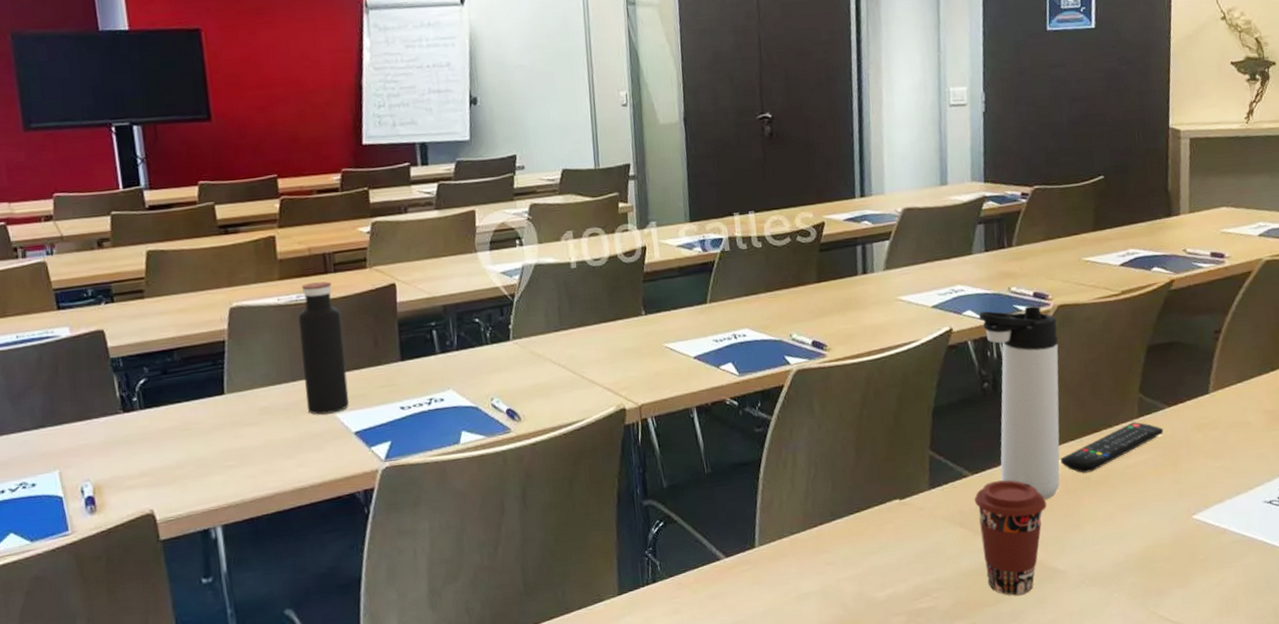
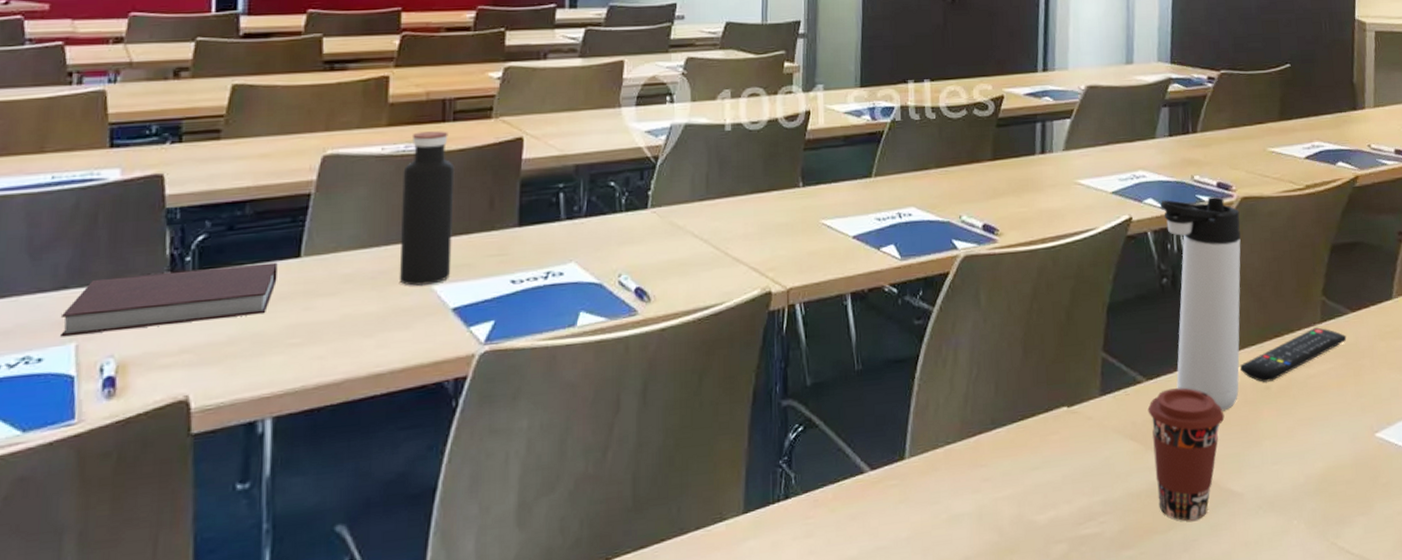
notebook: none [43,399,209,466] -> present [60,262,278,337]

